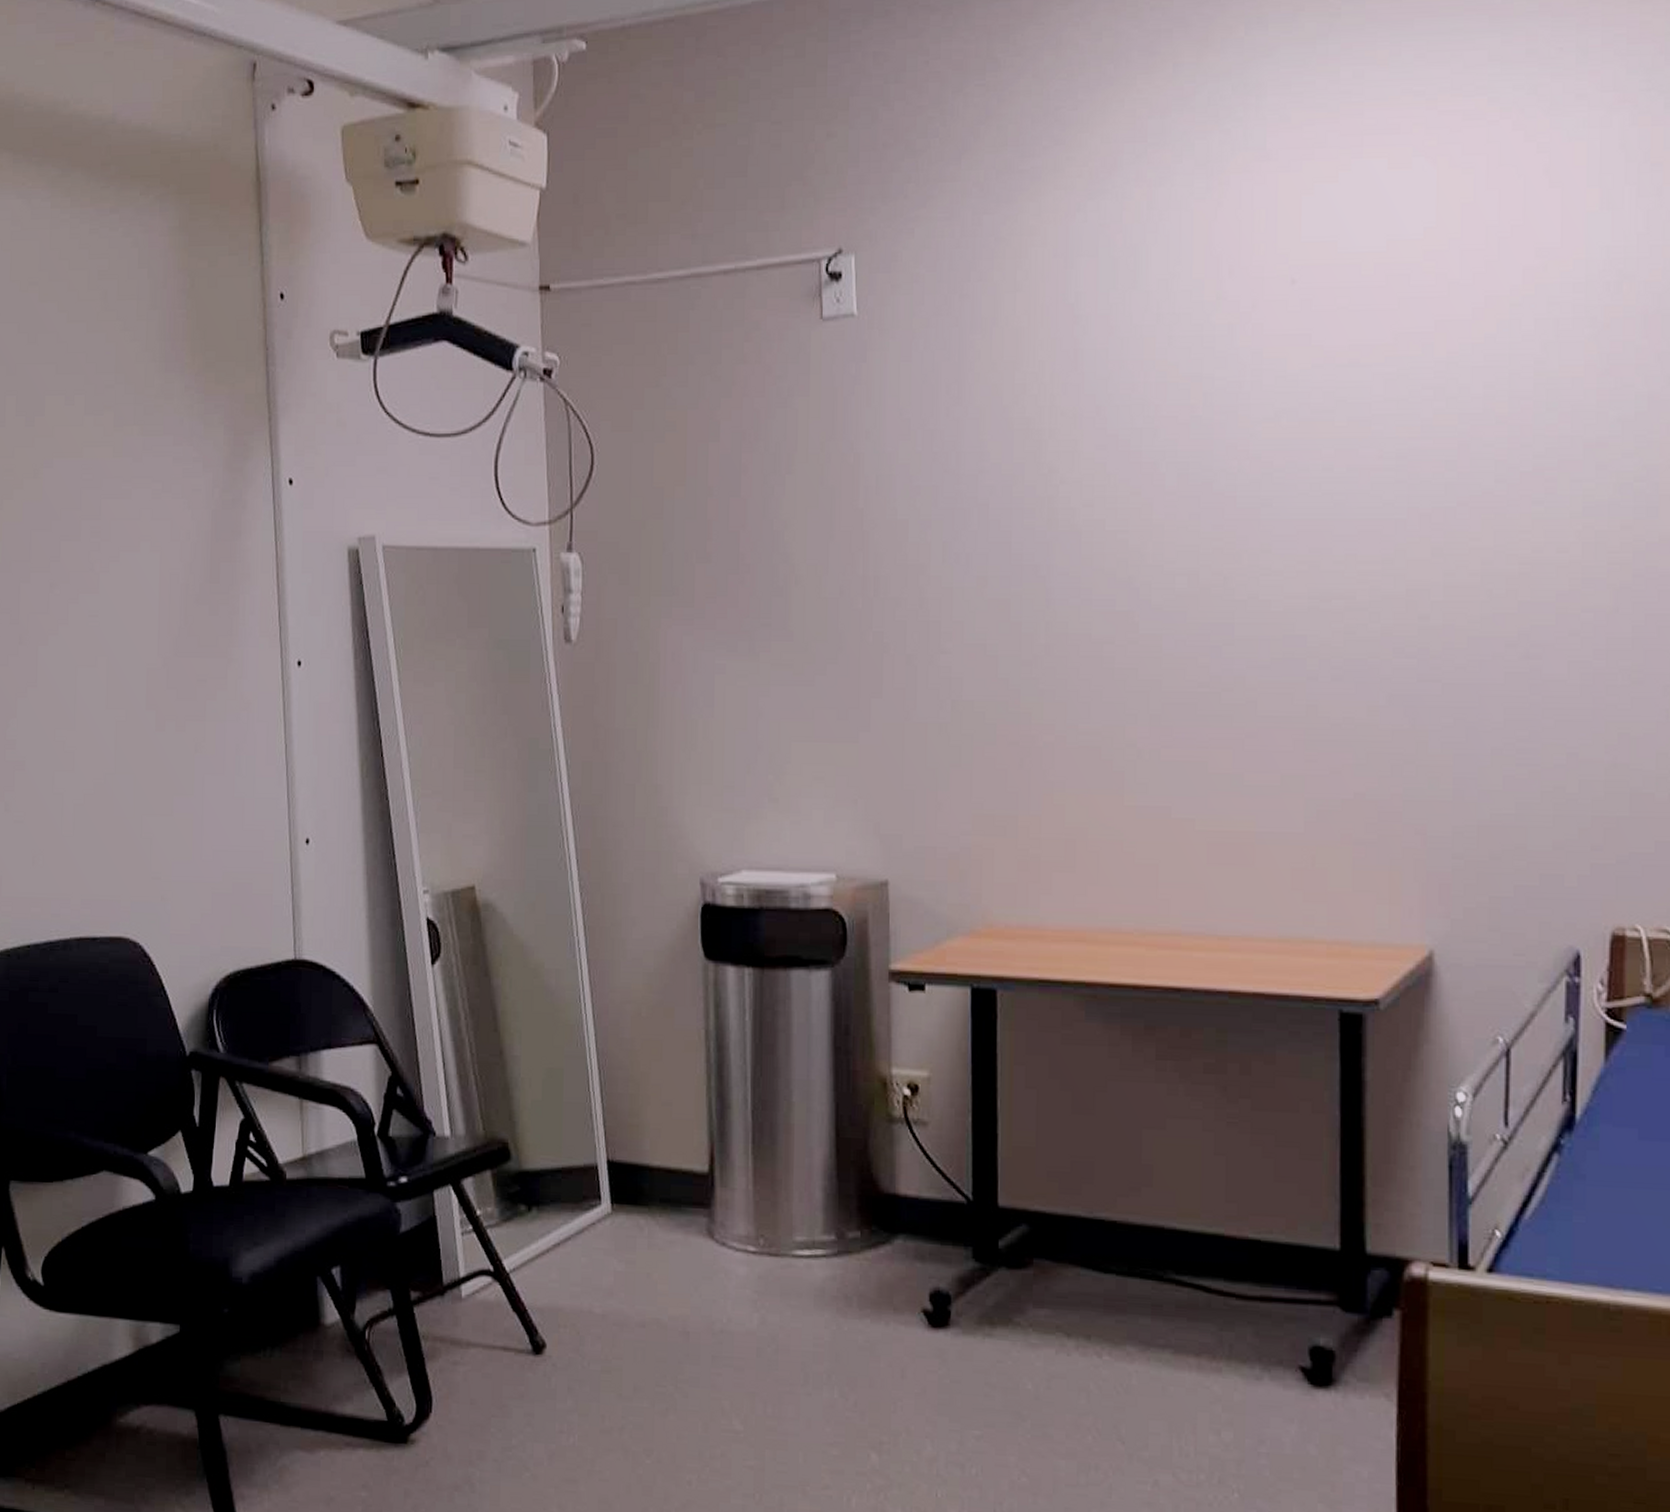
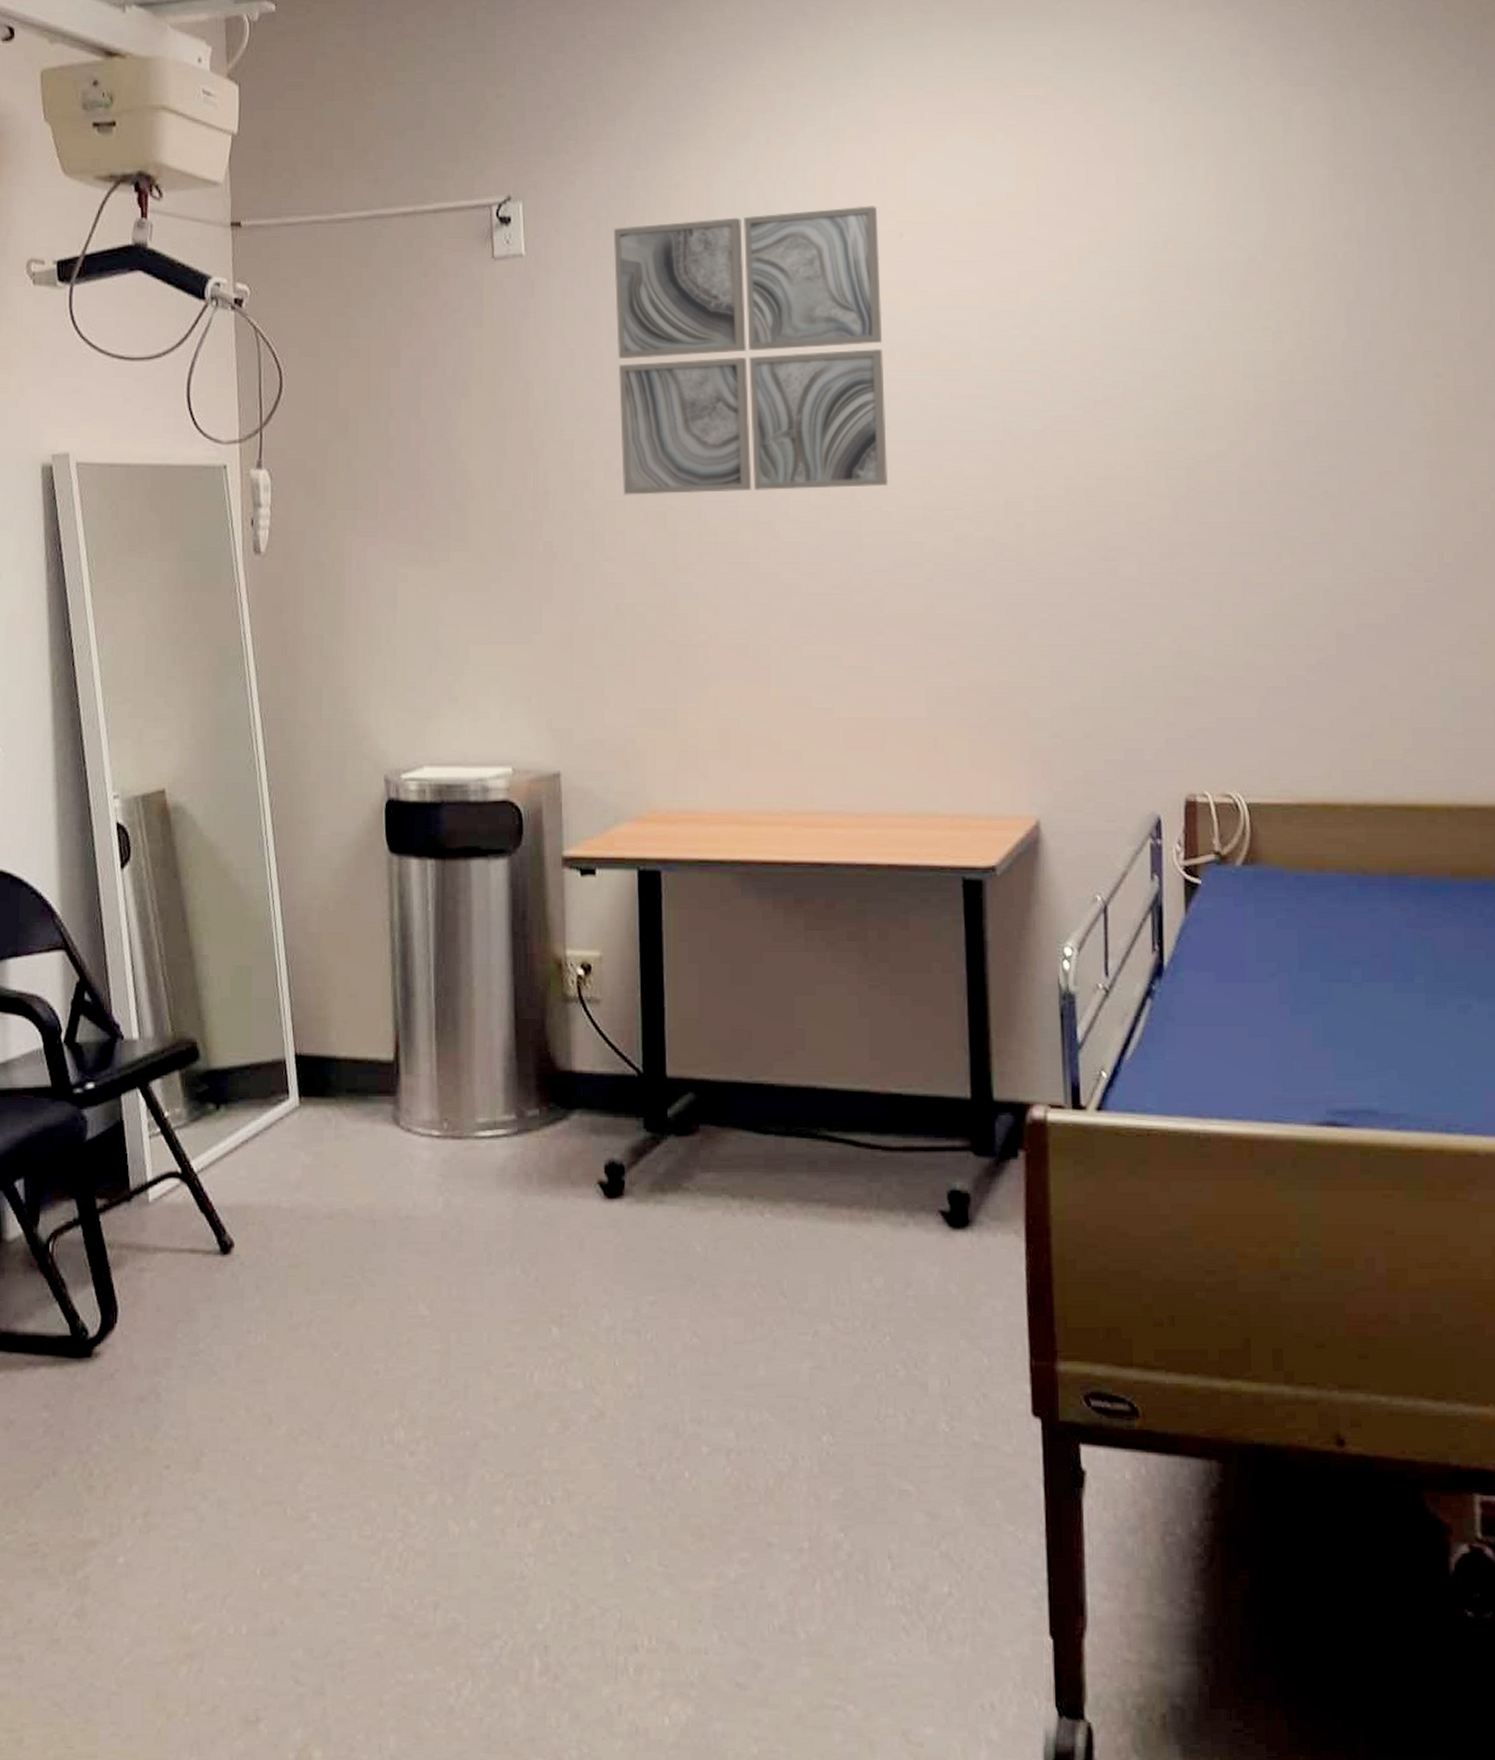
wall art: none [956,248,1269,581] -> present [613,206,889,495]

